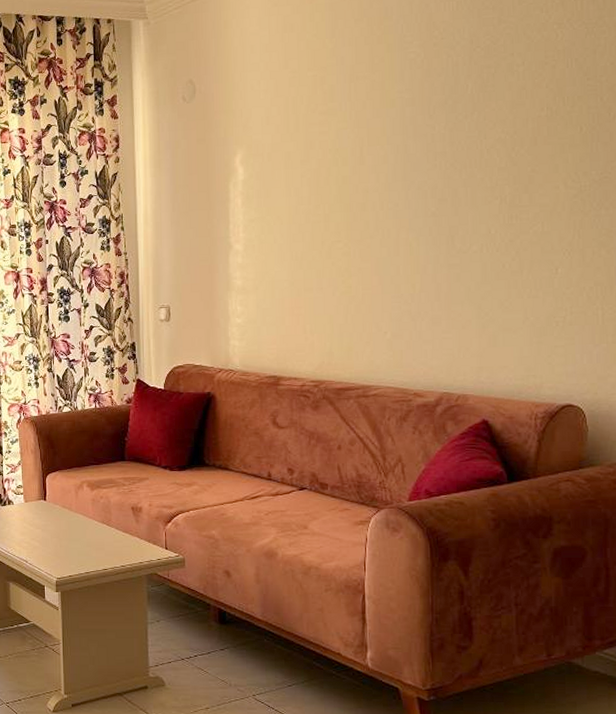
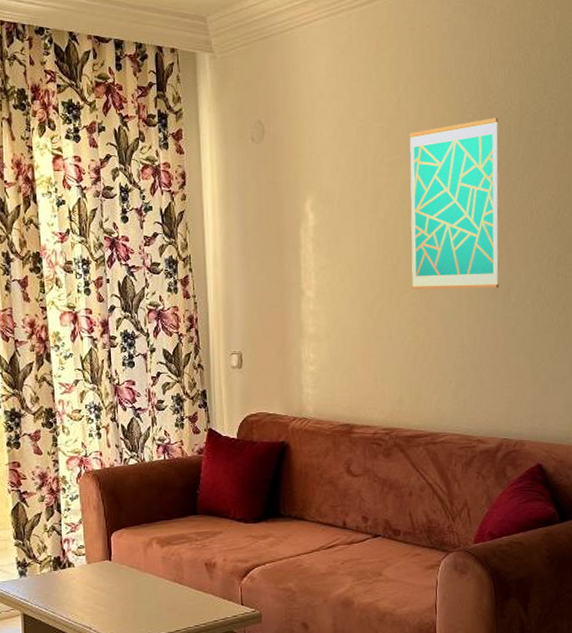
wall art: none [344,54,445,239] -> present [409,118,500,289]

